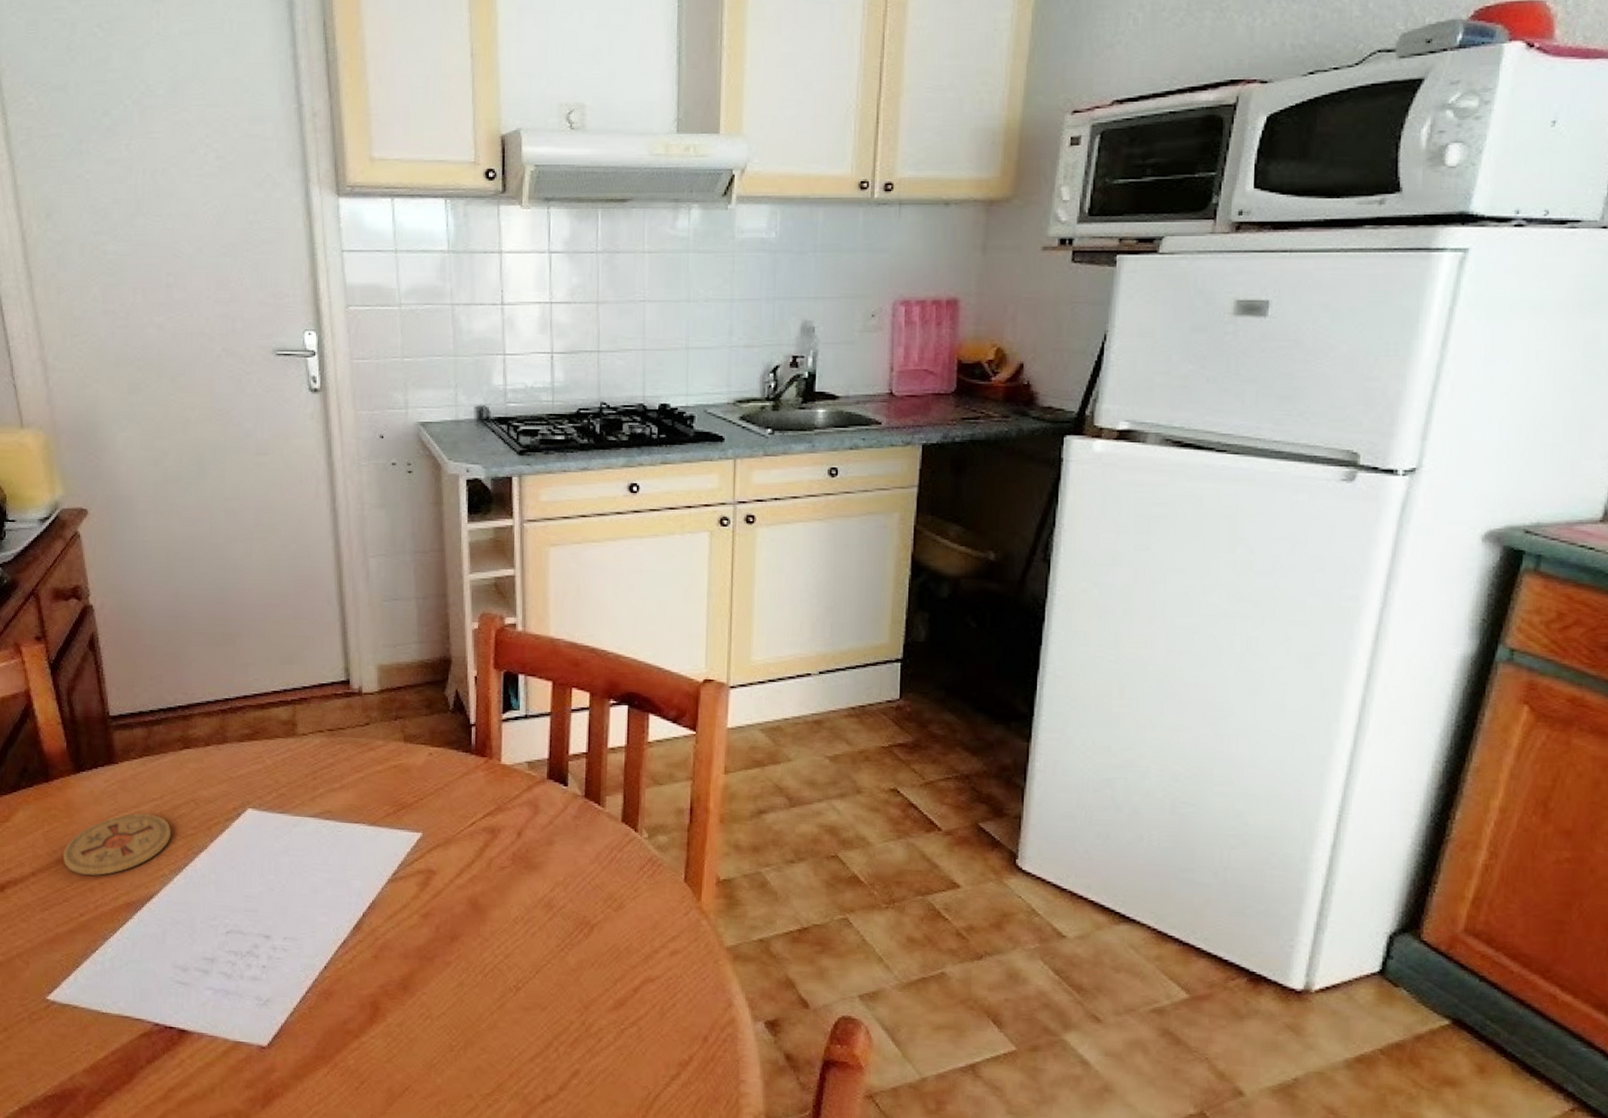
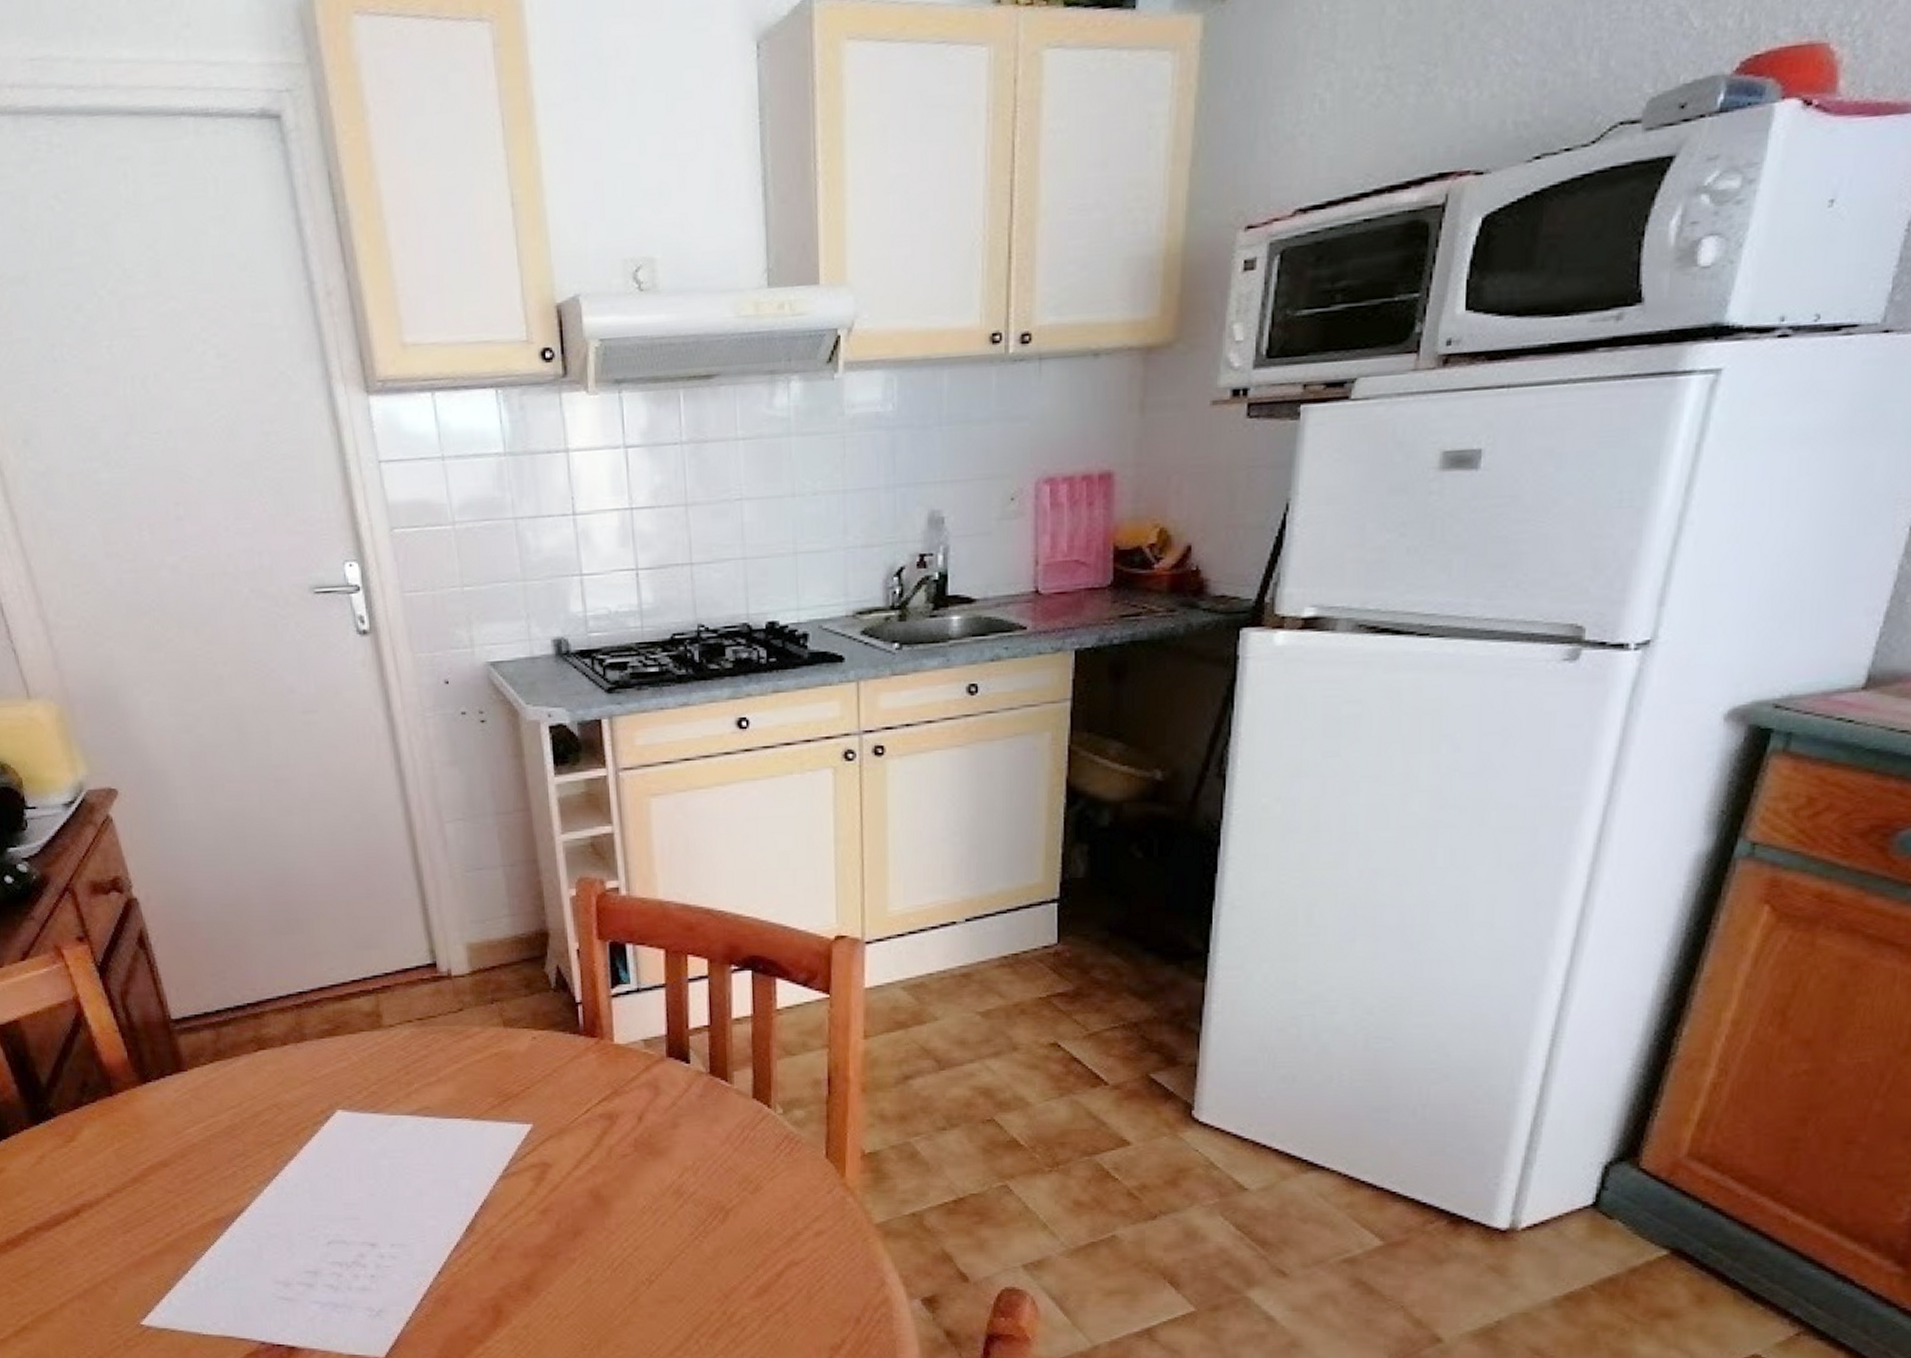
coaster: present [62,813,171,876] -> none [138,1122,255,1192]

